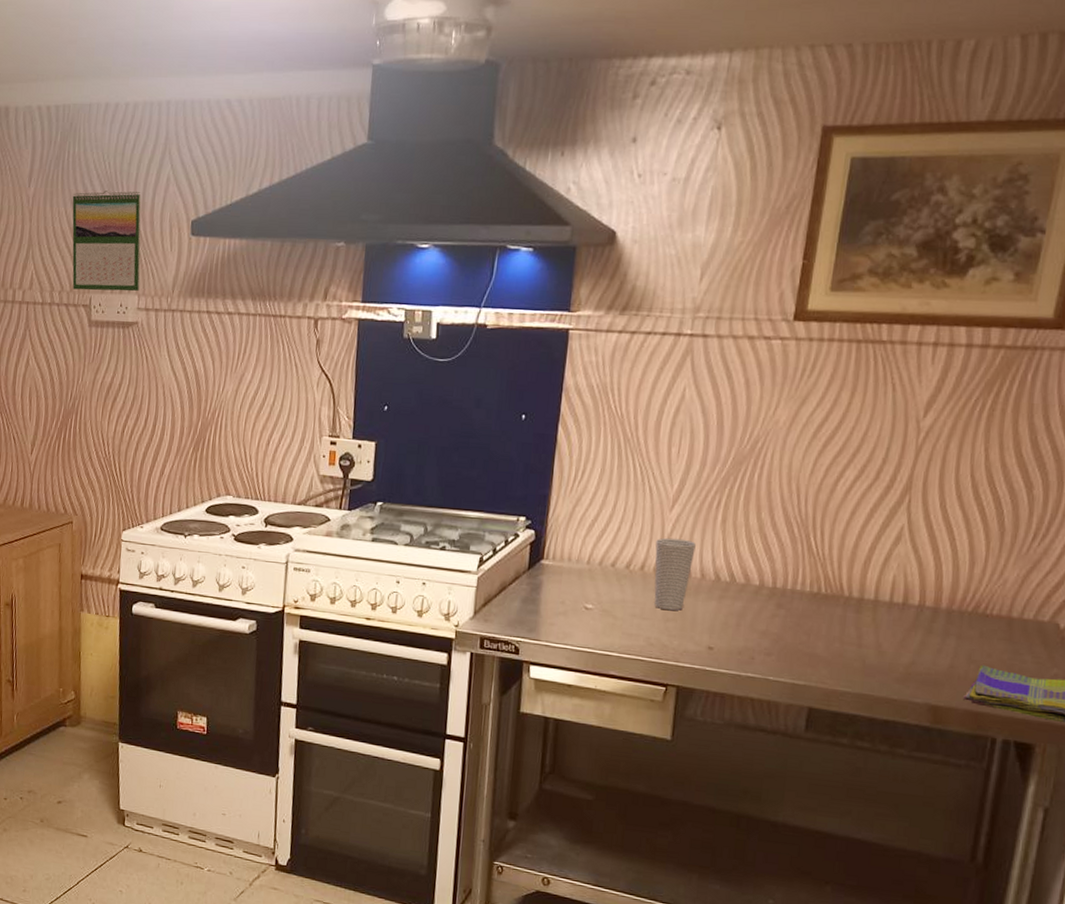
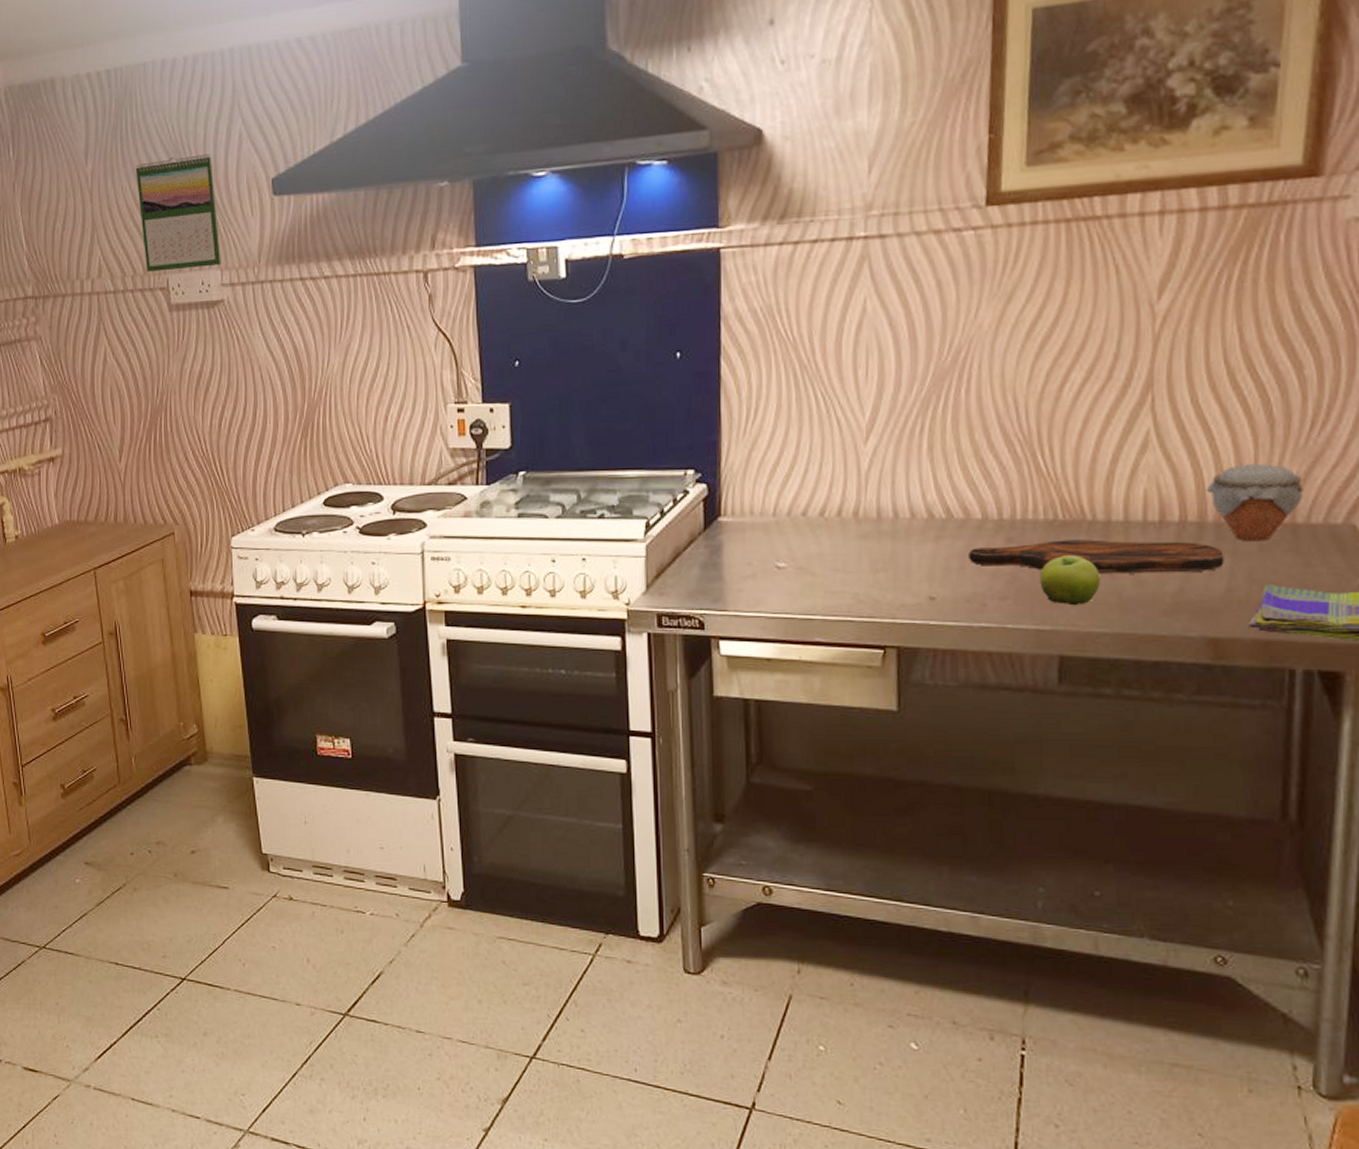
cup: present [654,537,696,611] -> none [852,474,900,560]
cutting board: none [744,609,951,649] -> present [969,539,1224,574]
fruit: none [800,623,850,667] -> present [1039,554,1101,606]
jar: none [943,563,1022,629] -> present [1206,464,1304,542]

